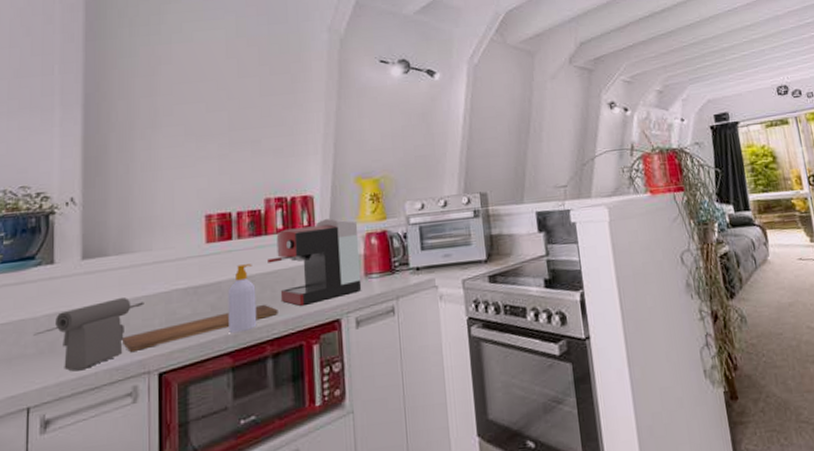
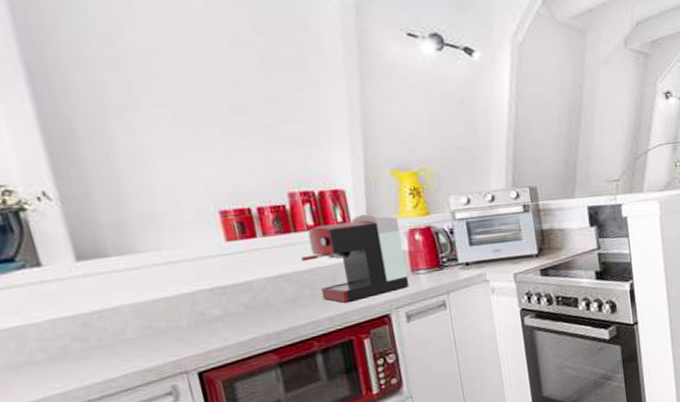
roll-top bag: present [33,297,144,372] -> none [38,299,166,375]
cutting board: present [121,304,278,352] -> none [147,302,322,353]
soap bottle: present [227,264,257,334] -> none [260,262,300,332]

